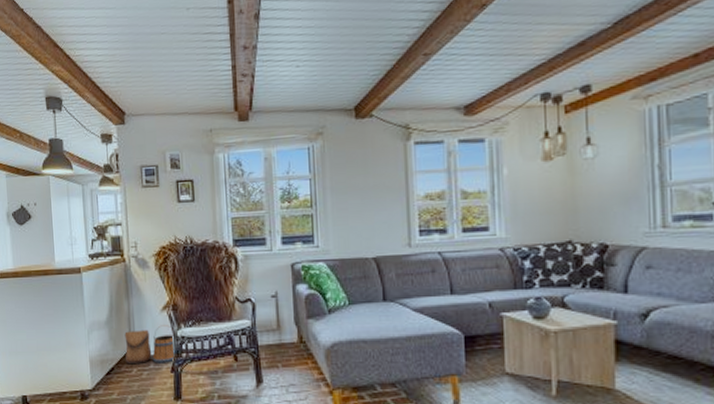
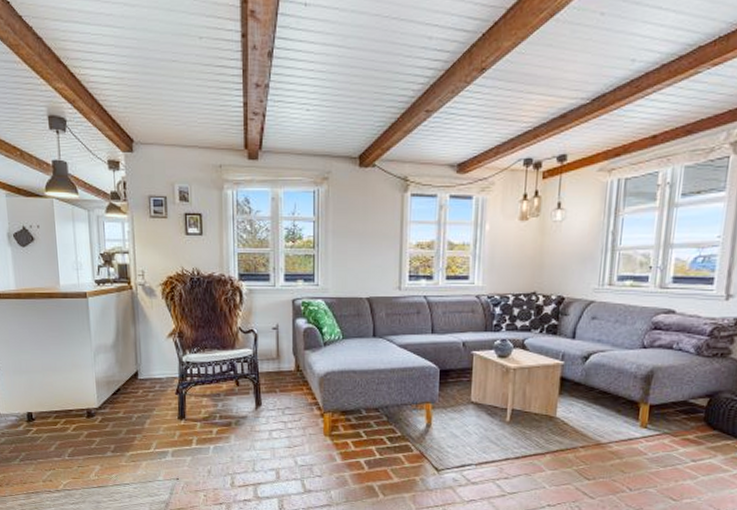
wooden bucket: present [124,325,176,365] -> none [131,350,181,386]

